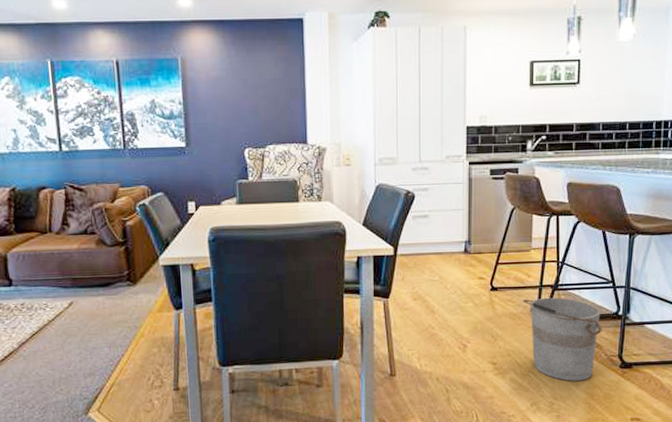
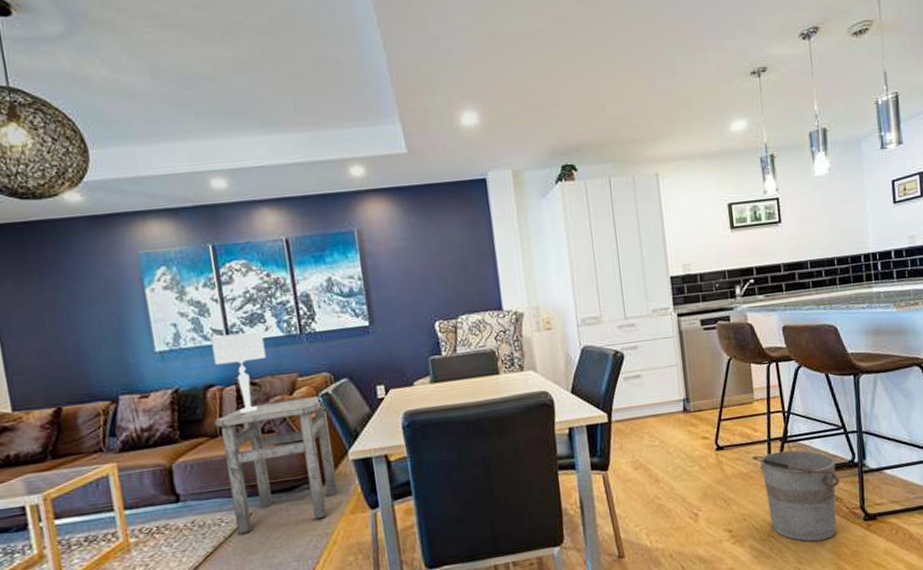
table lamp: none [45,143,93,215] -> present [211,331,267,414]
side table: none [45,206,148,319] -> present [214,396,339,534]

